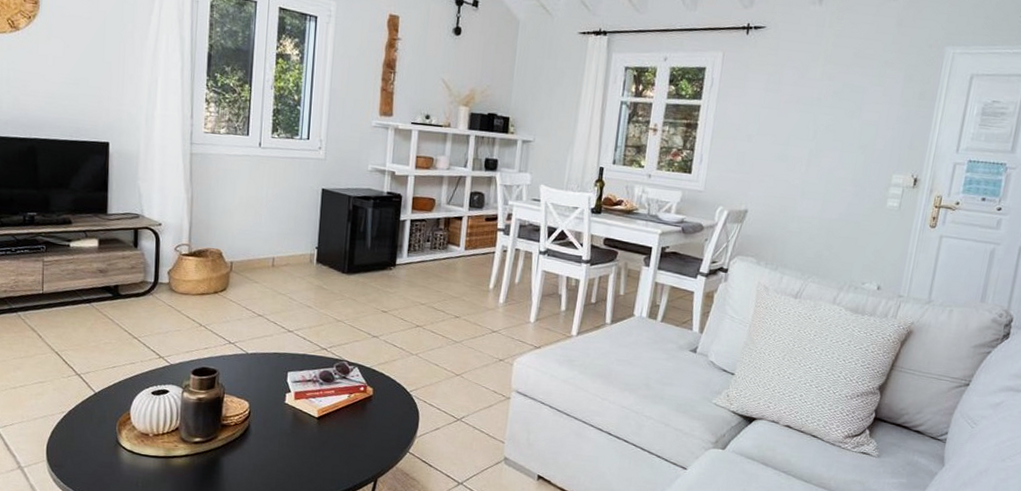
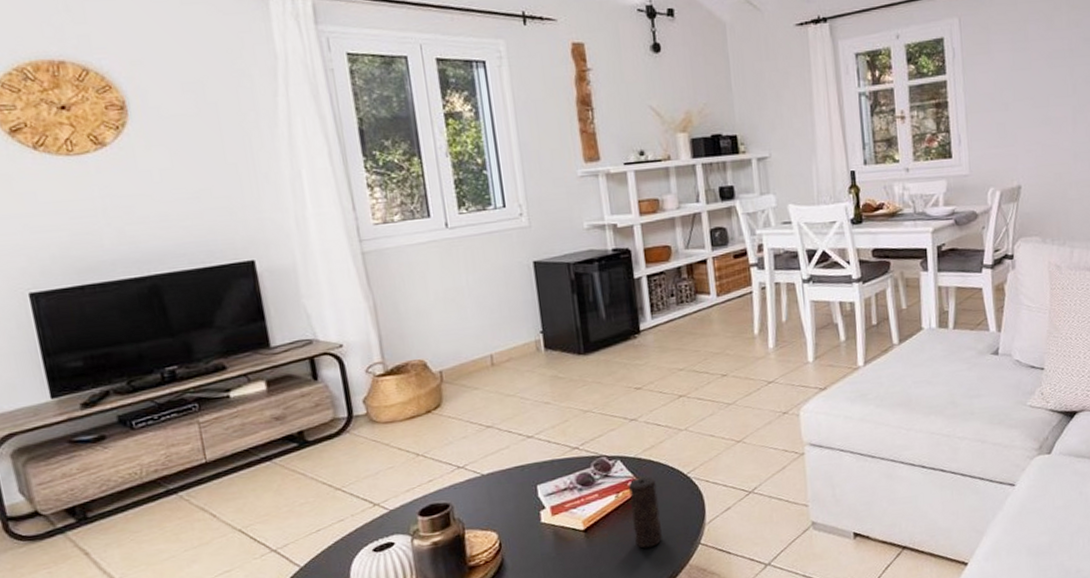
candle: none [356,385,383,445] -> present [627,476,662,549]

